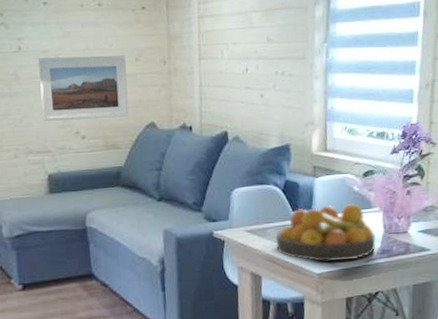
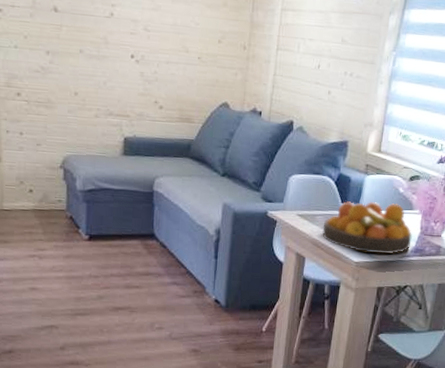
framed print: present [38,55,129,121] -> none [126,26,209,94]

